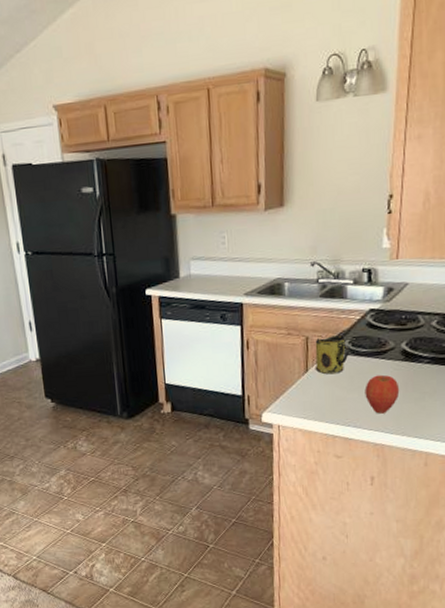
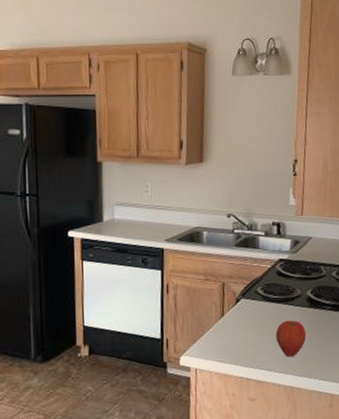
mug: present [315,335,350,375] -> none [230,282,263,319]

